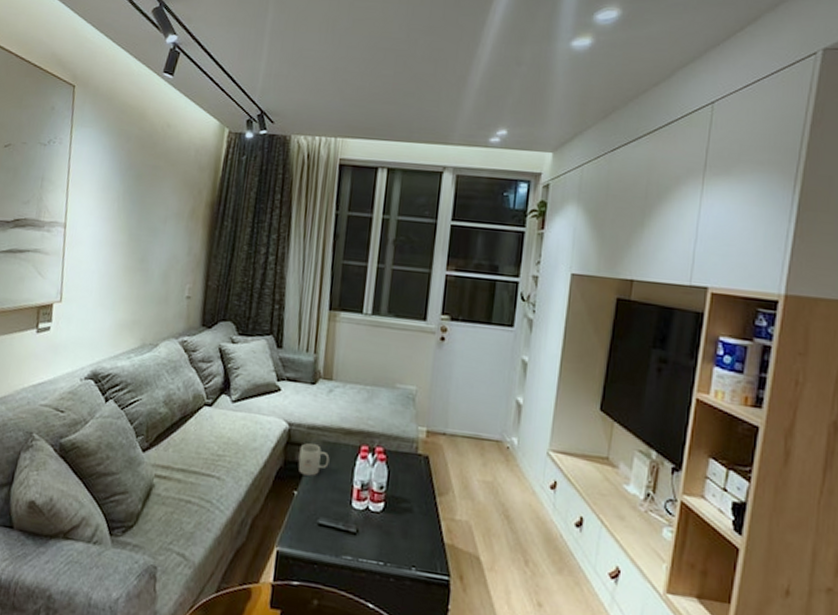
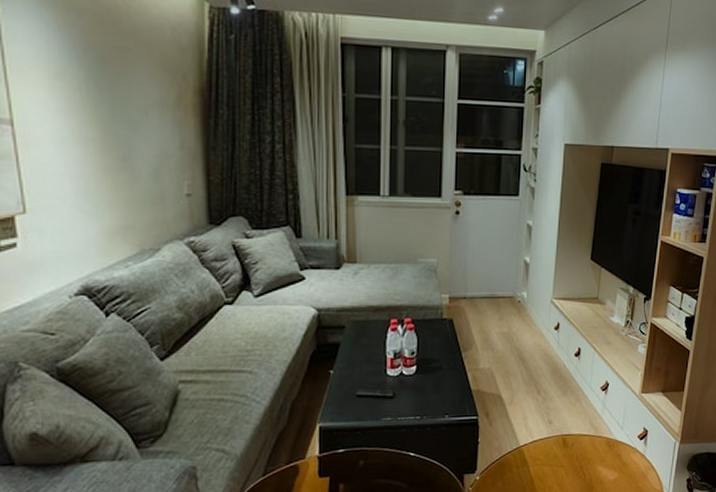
mug: present [298,443,330,476] -> none [331,325,362,355]

